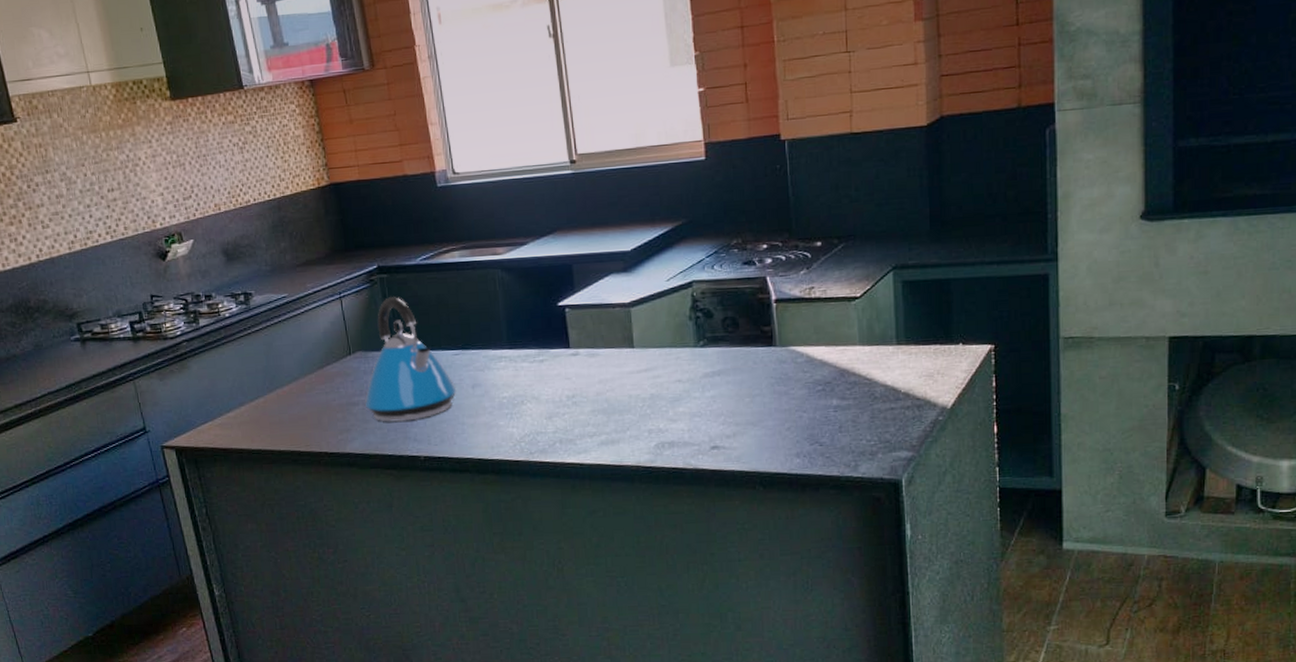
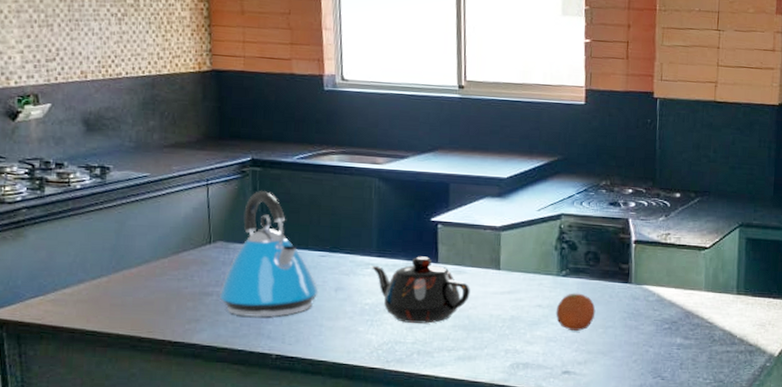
teapot: none [504,343,606,412] -> present [371,256,470,324]
orange: none [697,363,740,404] -> present [555,293,596,332]

